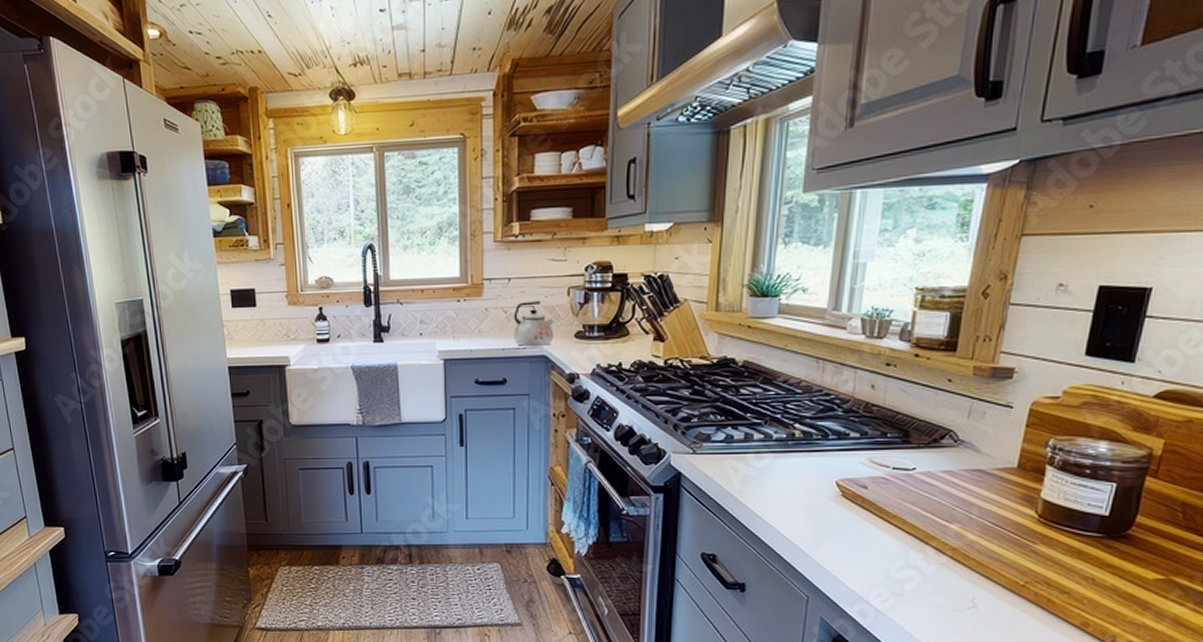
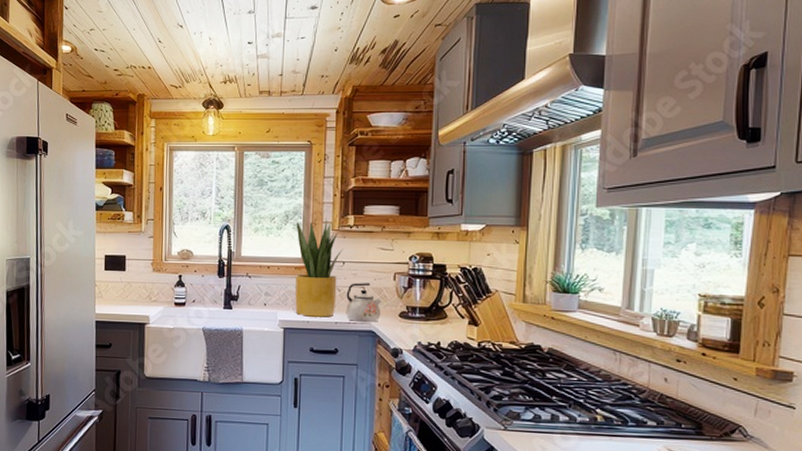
planter: none [451,227,508,345] -> present [294,217,343,317]

